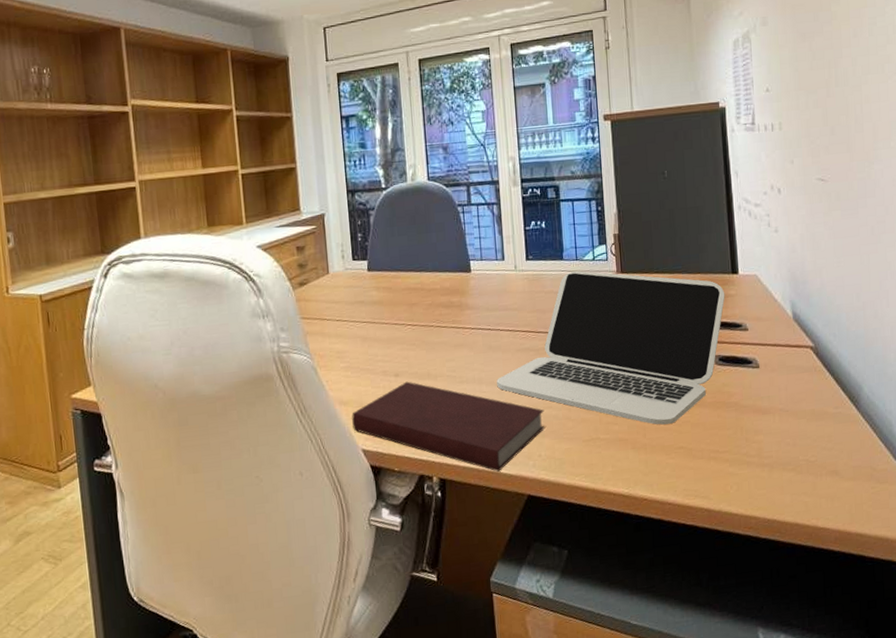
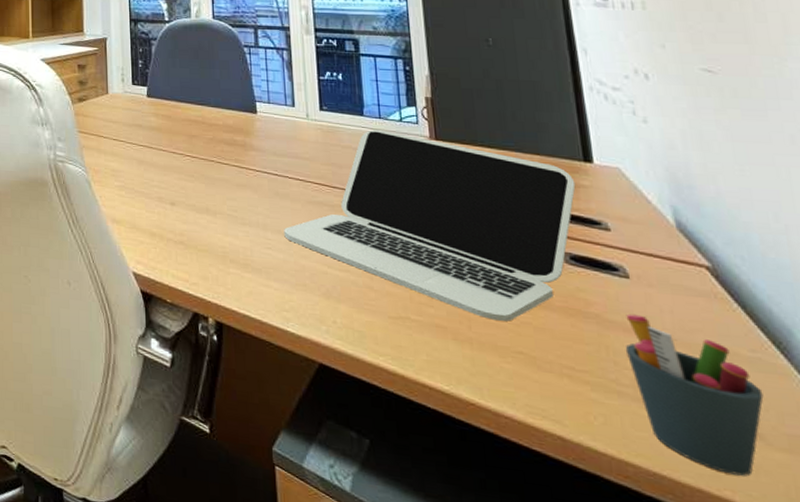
notebook: present [352,381,546,472] -> none [124,212,342,329]
pen holder: none [754,396,841,507] -> present [625,313,764,476]

